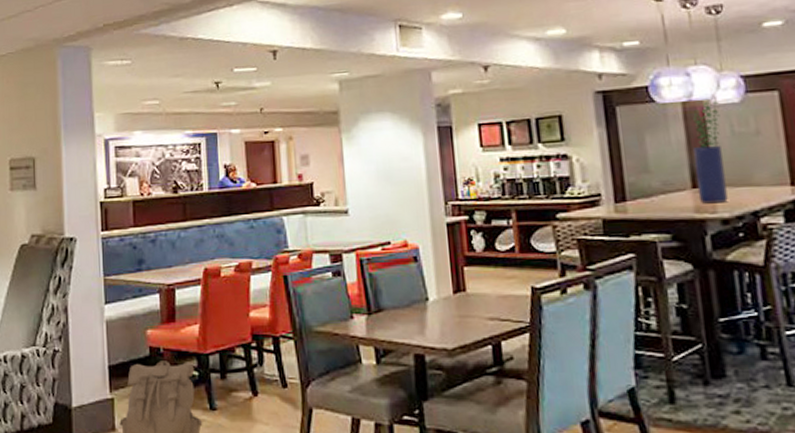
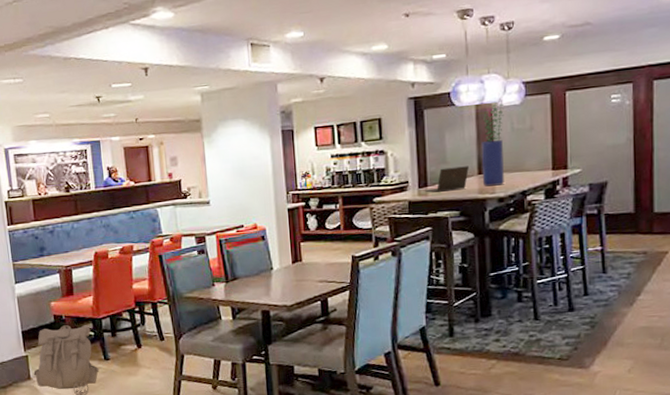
laptop: none [622,177,680,209] -> present [424,166,469,193]

